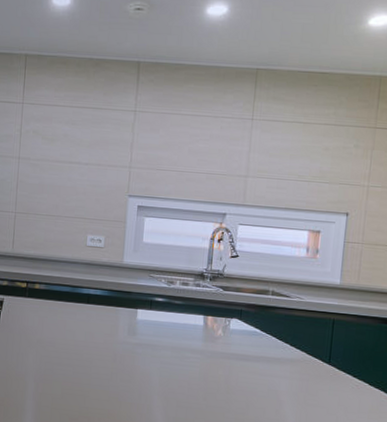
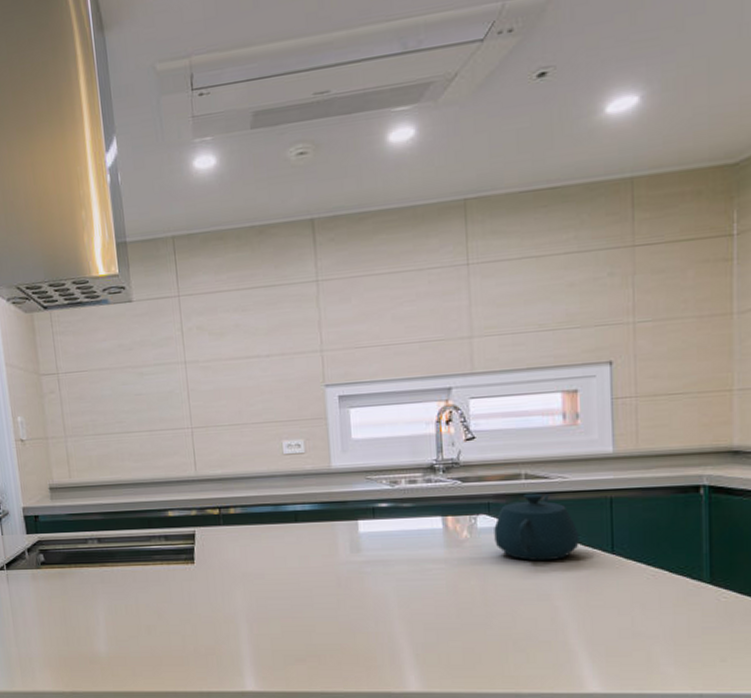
teapot: none [241,306,306,364] -> present [494,493,579,562]

